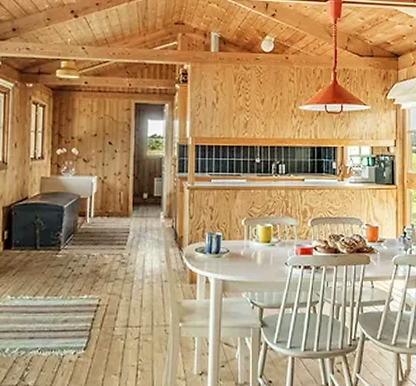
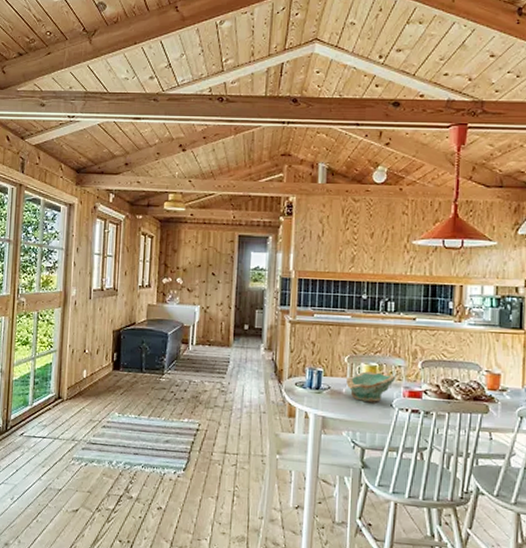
bowl: none [243,233,289,262] -> present [345,371,396,402]

